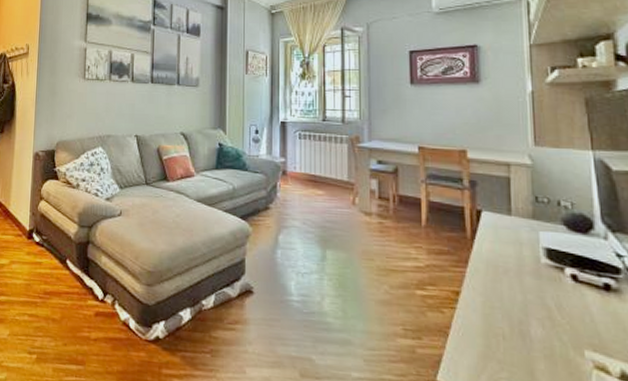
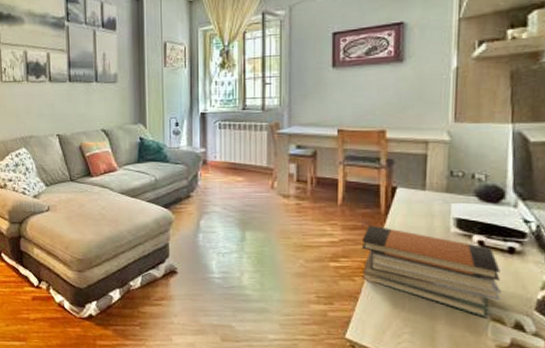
book stack: none [448,250,602,366] -> present [361,225,501,319]

